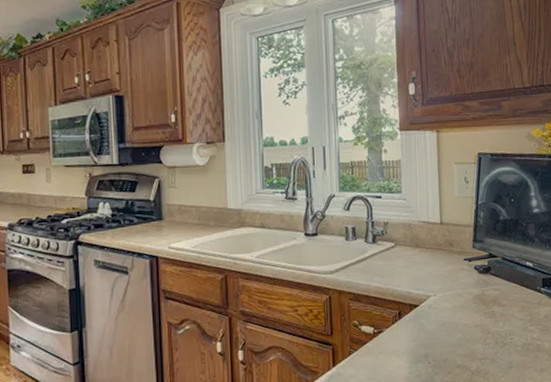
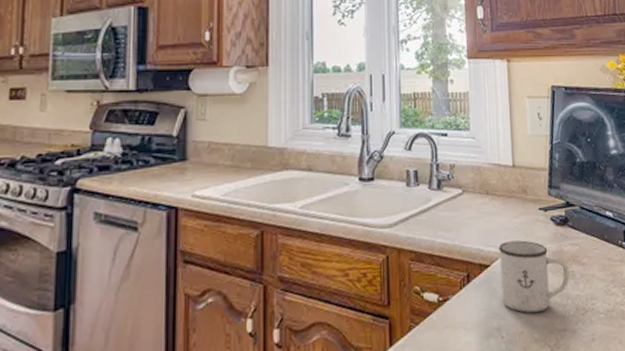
mug: none [427,285,490,345] -> present [498,240,570,313]

